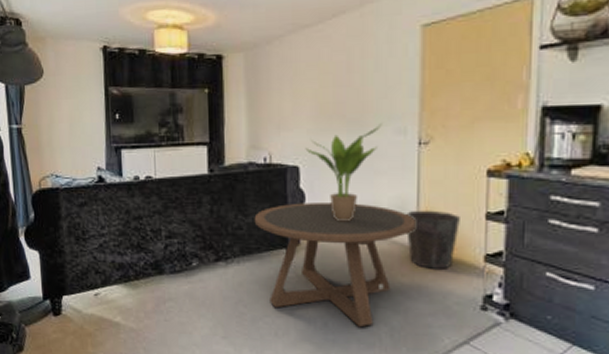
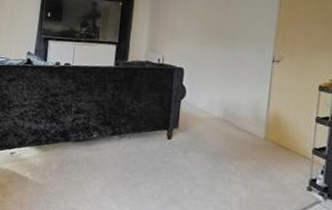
coffee table: present [254,203,415,327] -> none [145,96,265,196]
potted plant: present [305,123,382,222] -> none [190,43,248,114]
waste bin: present [406,210,460,269] -> none [258,110,298,157]

